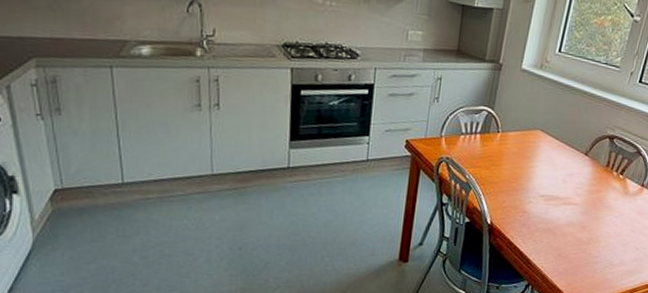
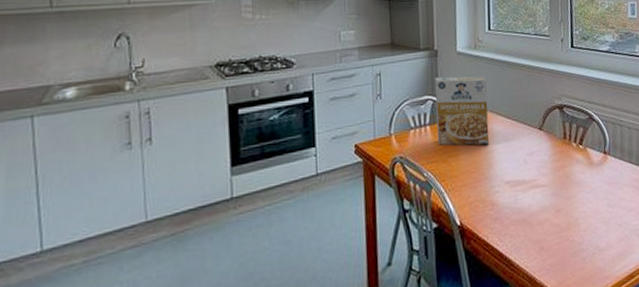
cereal box: none [484,91,545,161] -> present [435,76,489,146]

